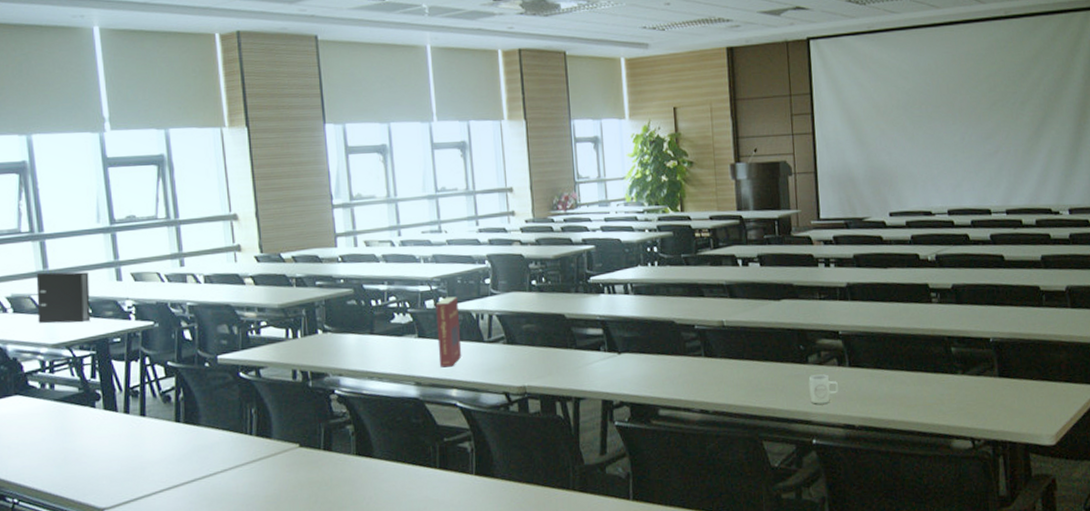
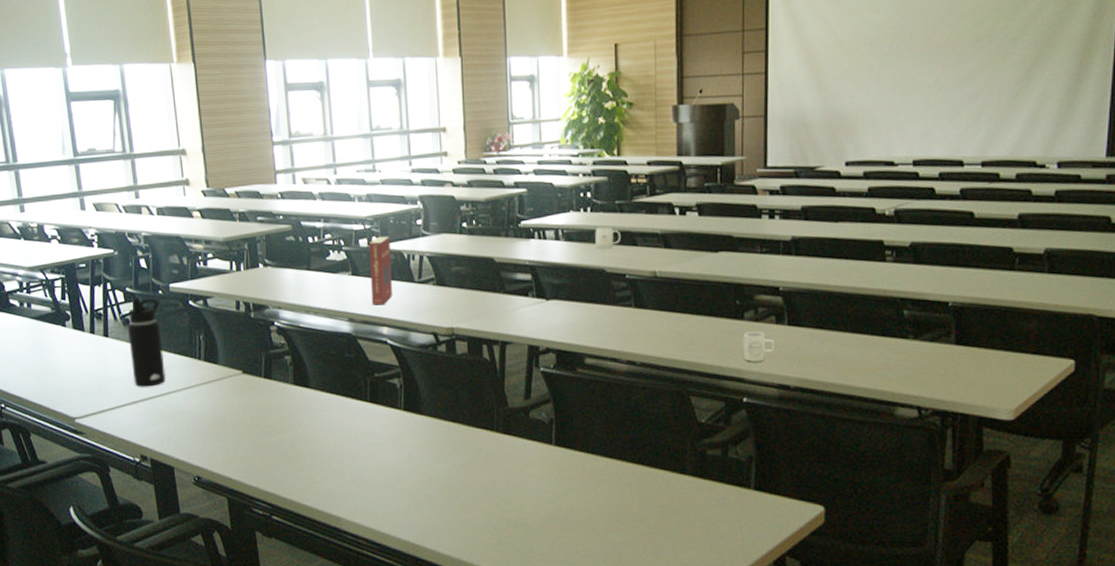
binder: present [36,272,91,324] -> none [12,200,60,248]
water bottle: none [169,371,212,469] -> present [128,297,166,387]
mug: none [663,279,689,302] -> present [595,226,622,249]

